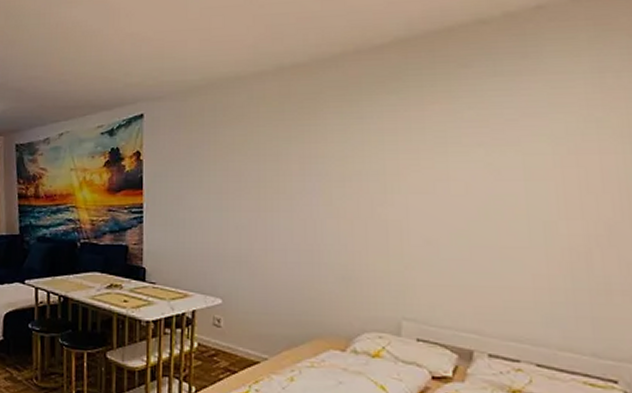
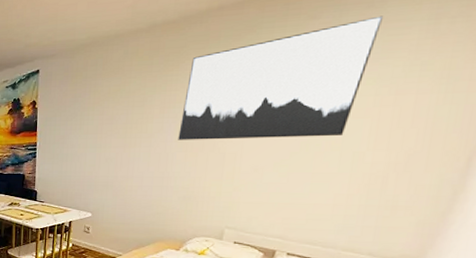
wall art: none [326,67,543,204] -> present [178,15,384,140]

